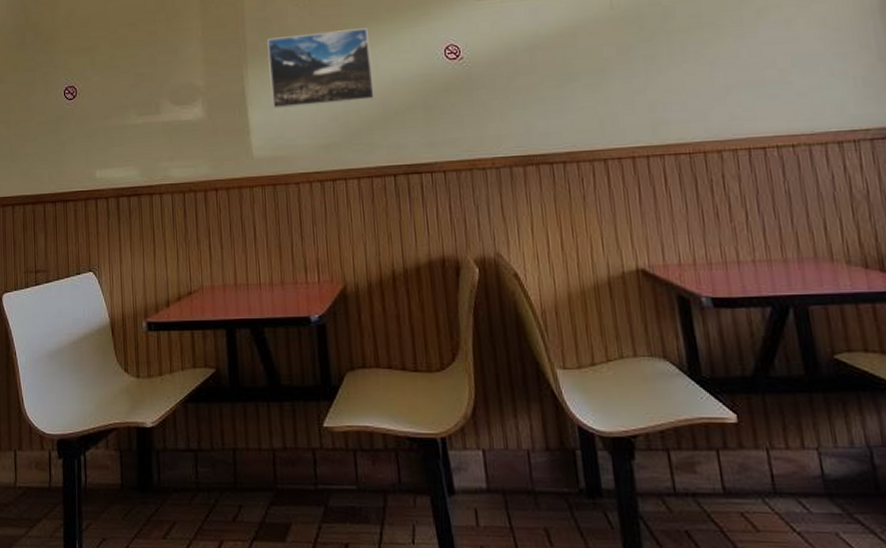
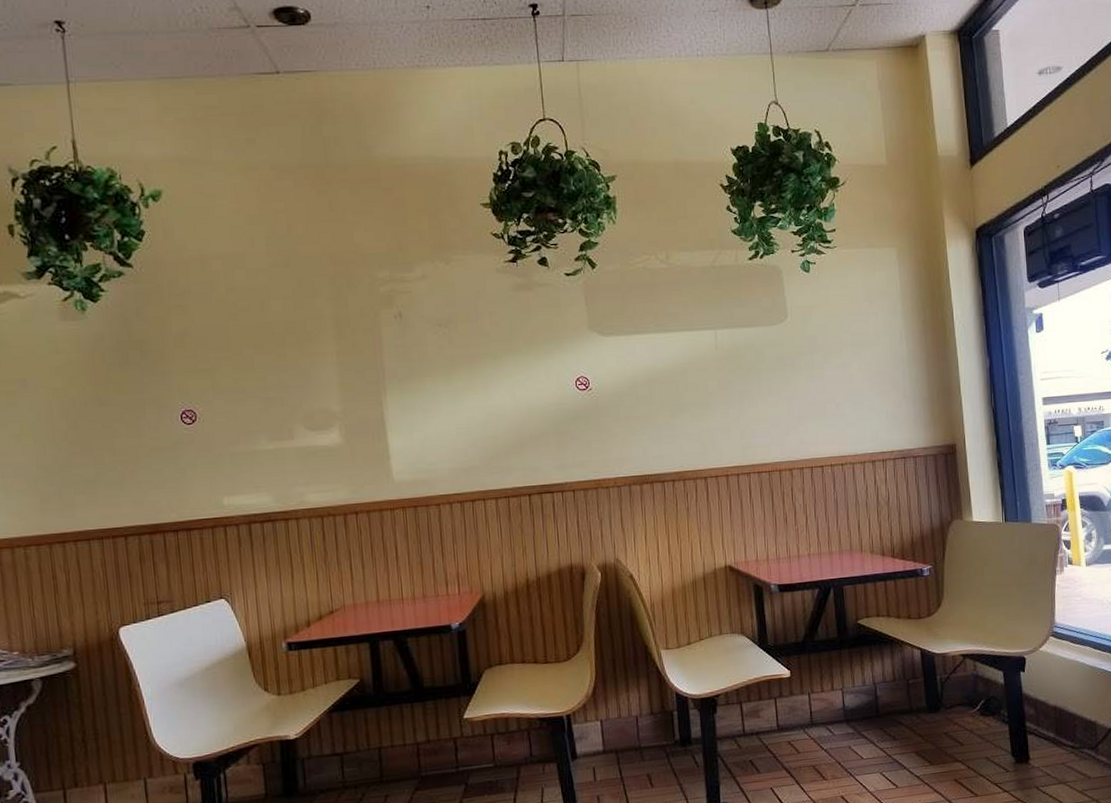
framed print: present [267,28,376,109] -> none [406,358,513,434]

